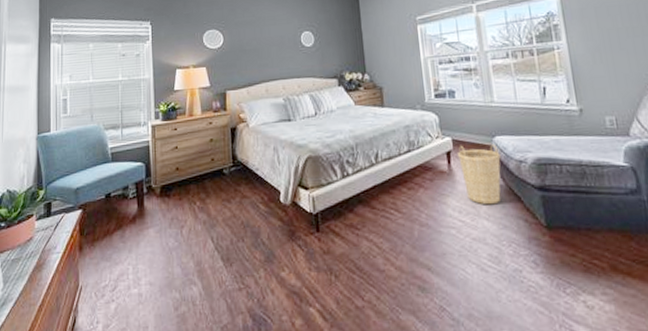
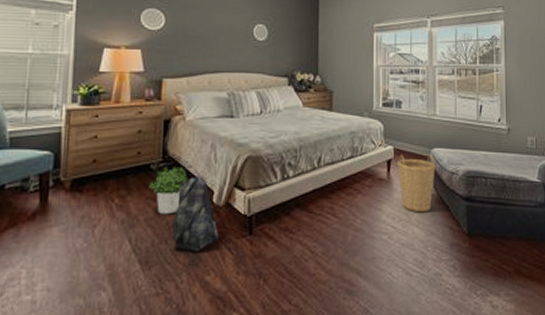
potted plant: none [224,170,256,215] -> present [150,166,188,215]
jacket: none [246,177,289,249] -> present [171,176,218,252]

